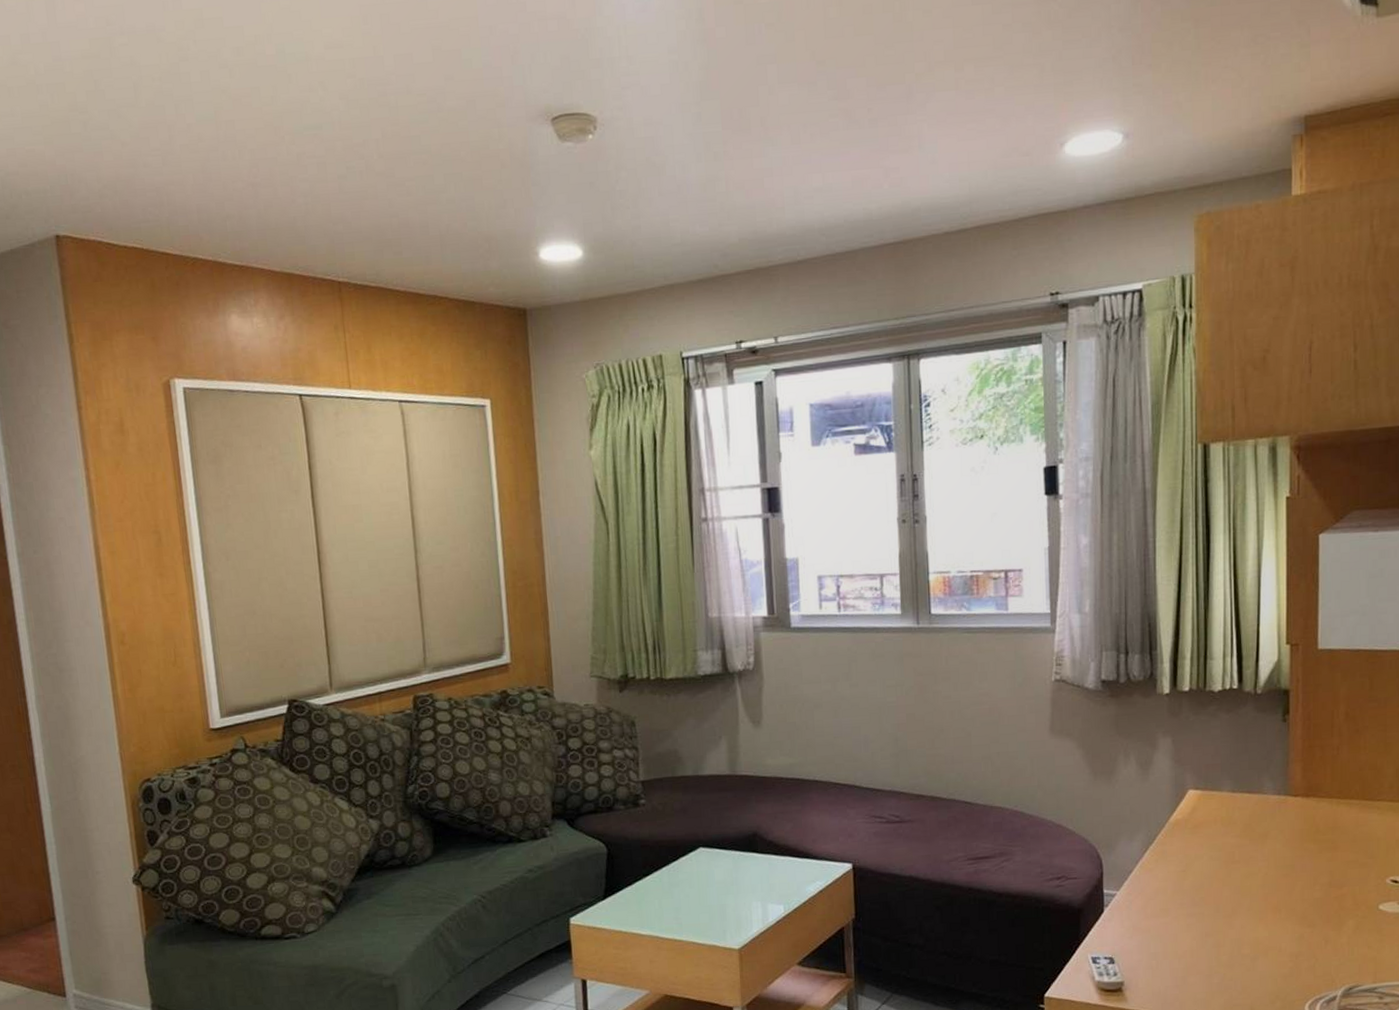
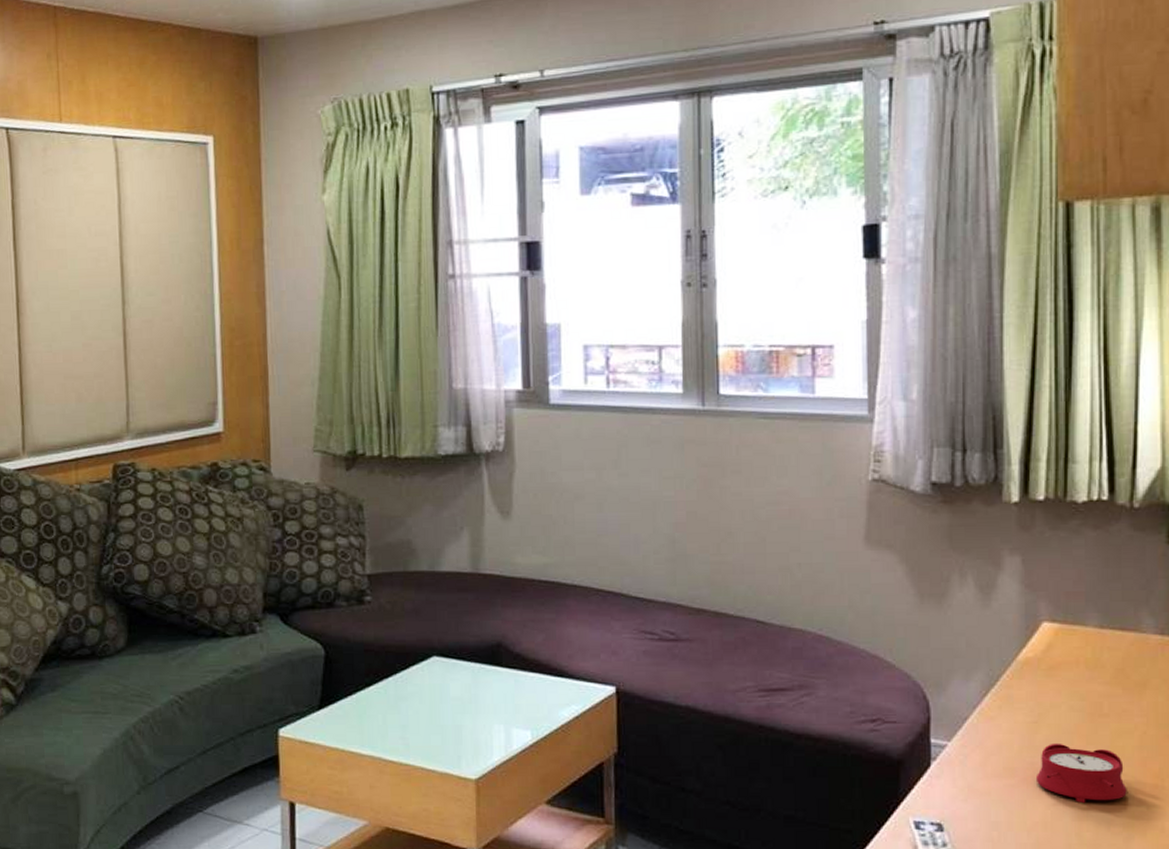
alarm clock: none [1184,886,1253,933] -> present [1035,743,1127,803]

